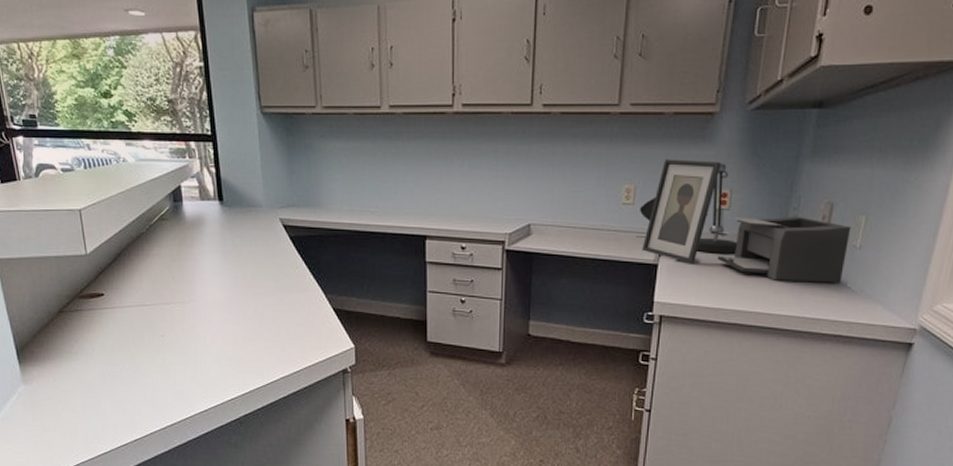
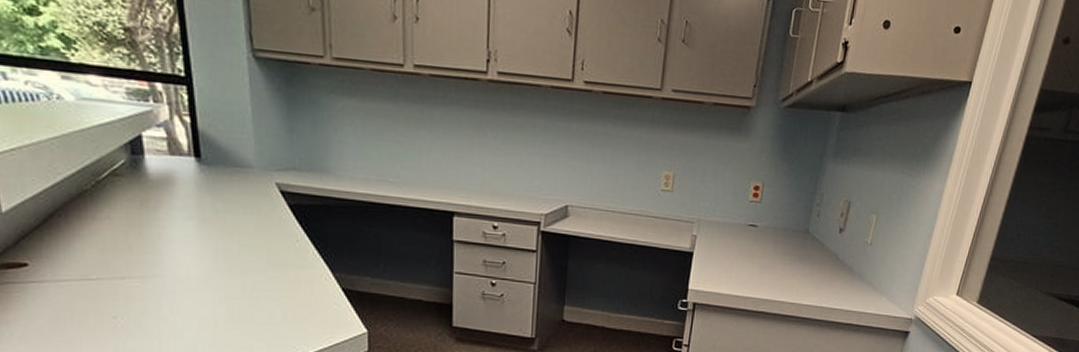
desk lamp: present [640,164,738,254] -> none [678,157,767,245]
picture frame: present [641,159,721,264] -> none [678,148,755,254]
printer: present [717,216,851,283] -> none [748,208,864,276]

